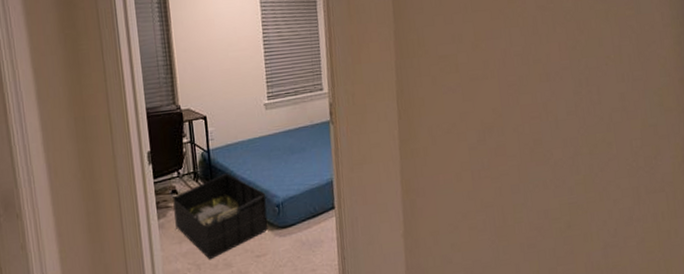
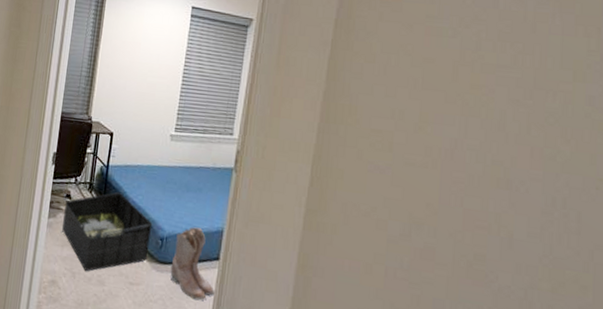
boots: none [291,184,337,252] -> present [170,227,214,301]

